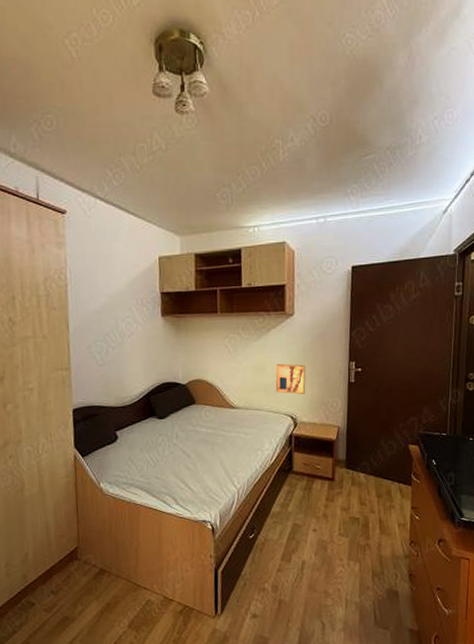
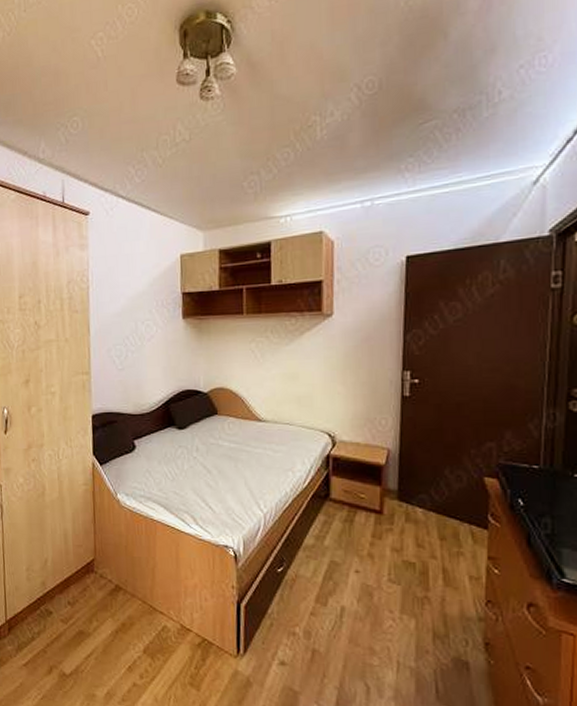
wall art: present [275,363,306,395] -> none [309,371,347,409]

